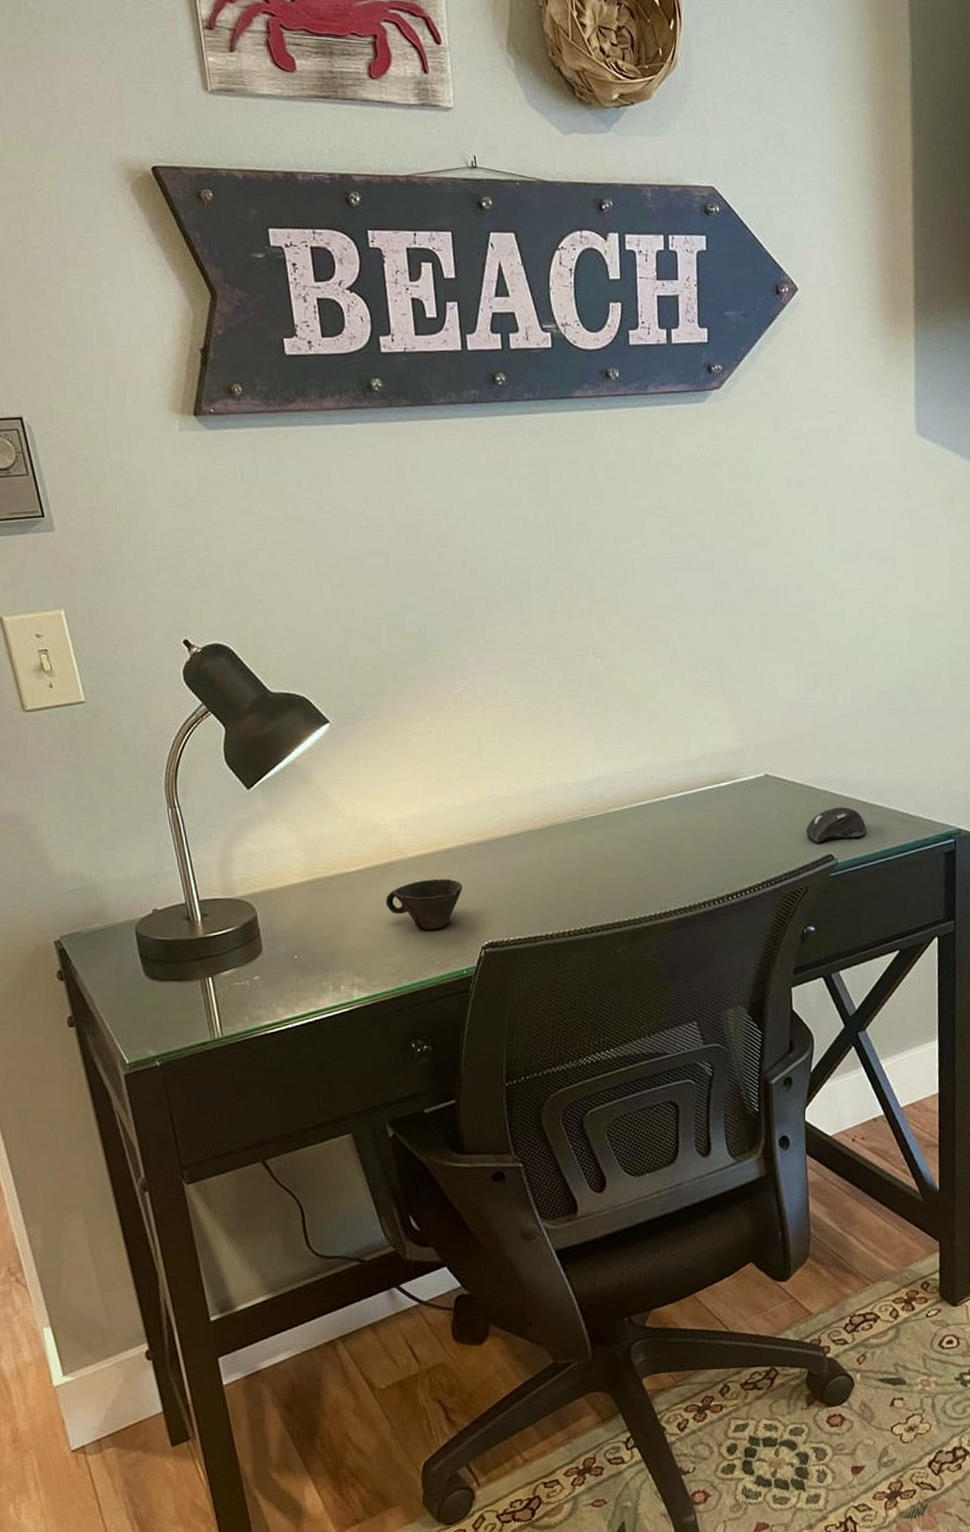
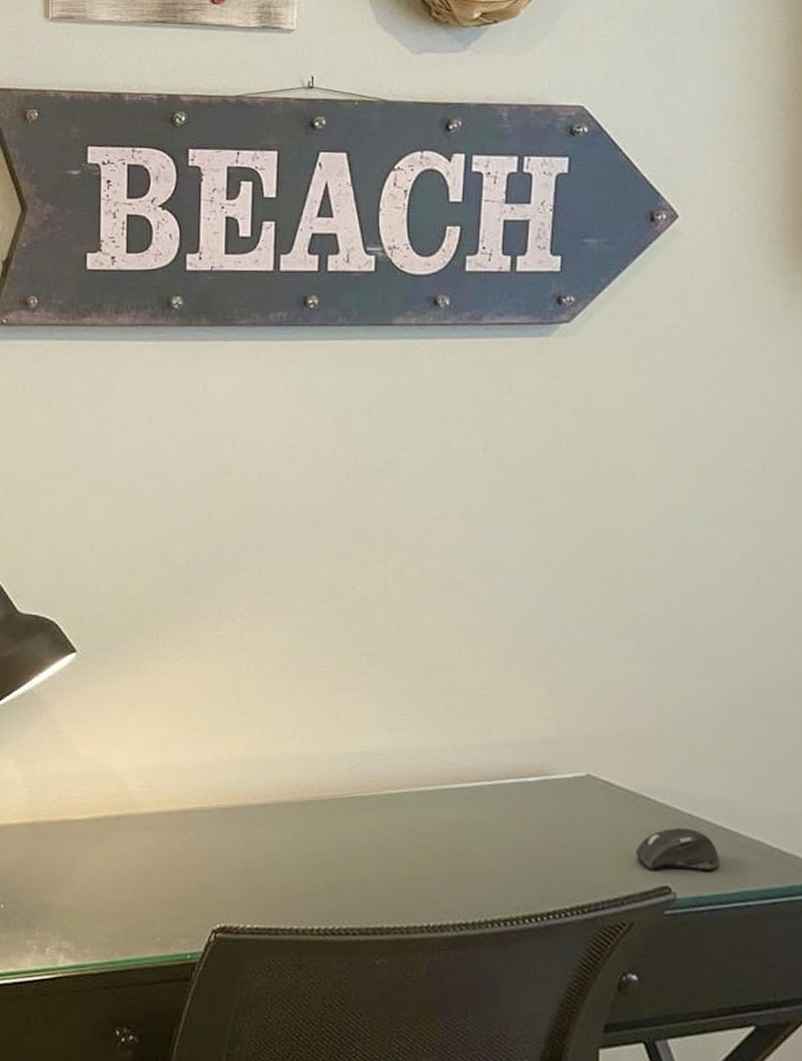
cup: present [385,878,463,930] -> none [109,841,199,901]

